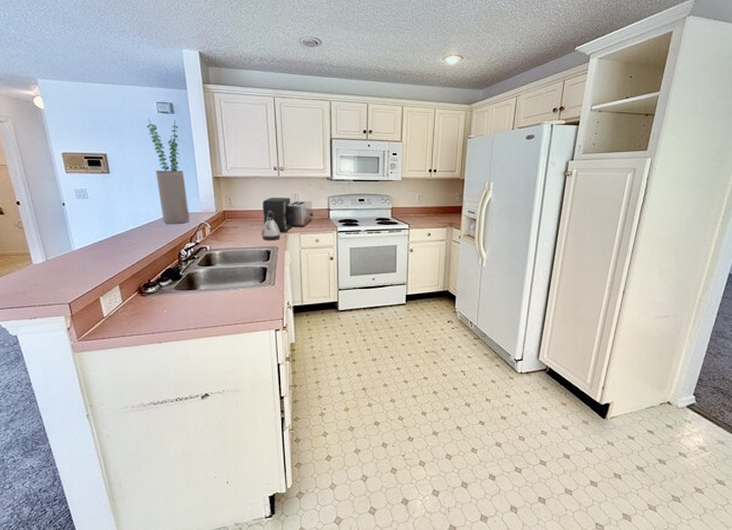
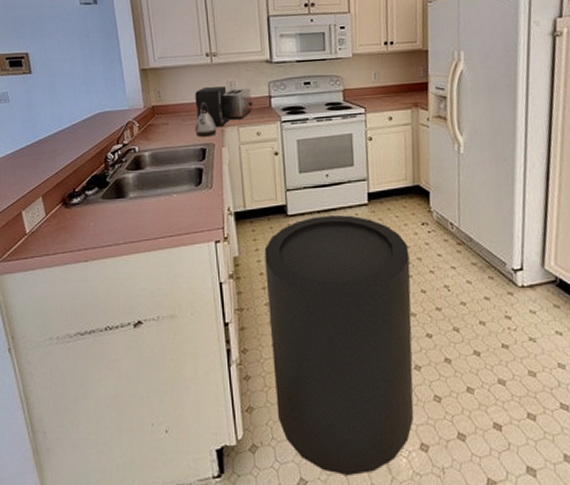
vase: present [147,119,190,225] -> none [69,10,117,126]
trash can: none [317,311,436,514] -> present [264,214,414,475]

